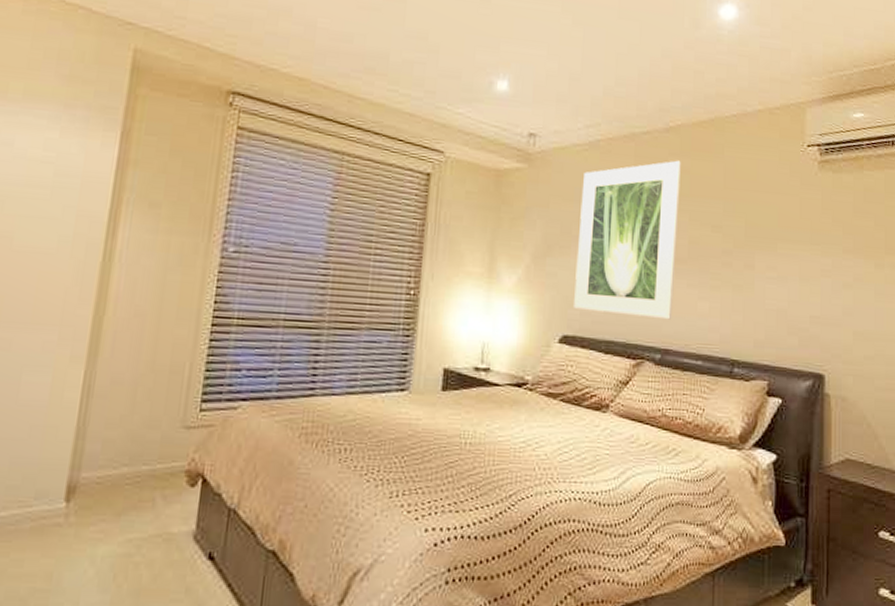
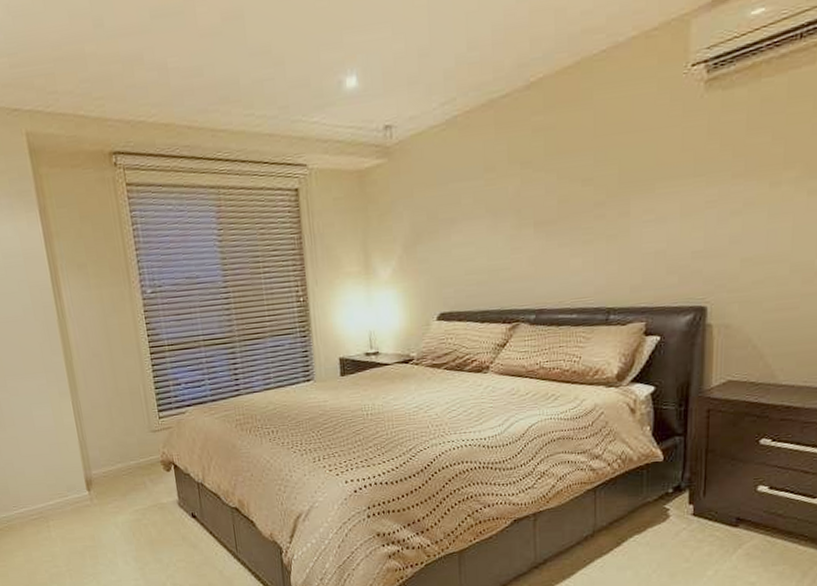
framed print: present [574,160,681,320] -> none [443,117,546,288]

